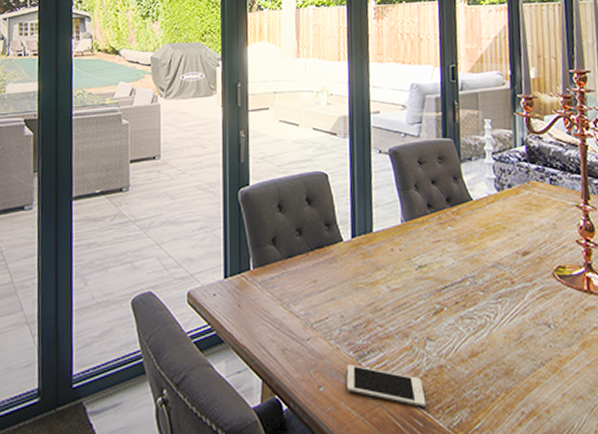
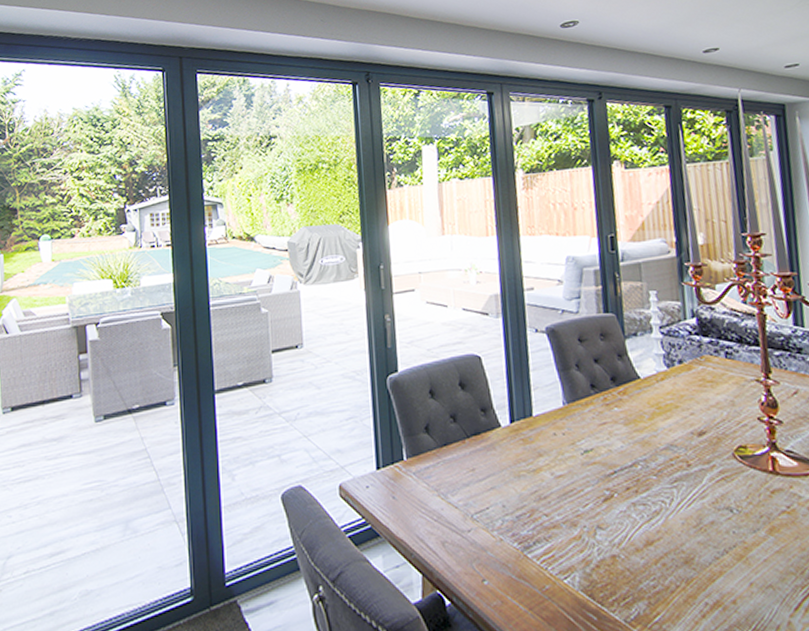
cell phone: present [346,365,426,407] -> none [512,556,600,600]

